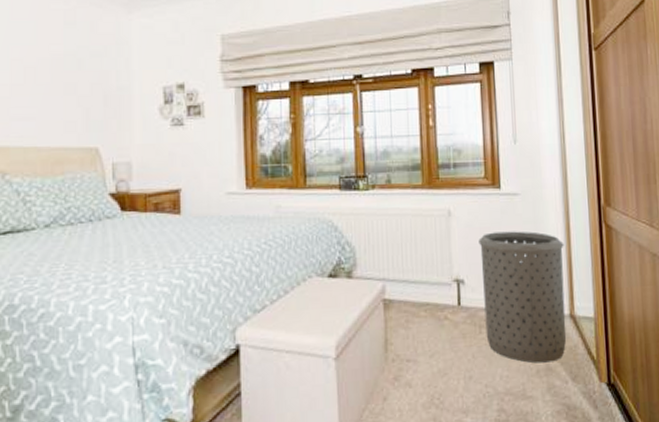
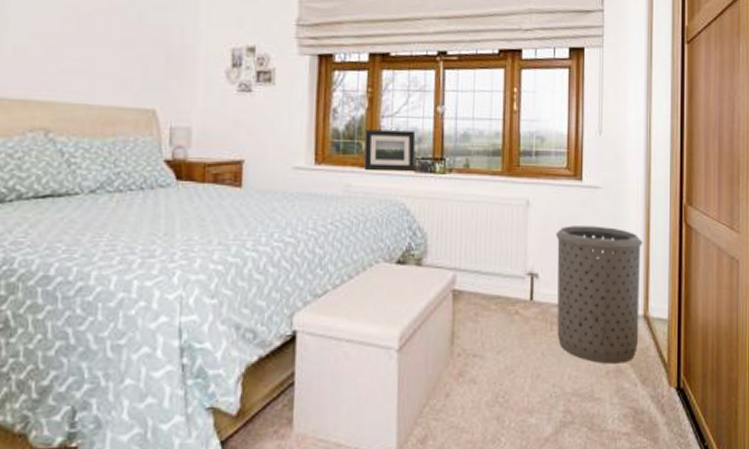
picture frame: none [291,152,341,192] -> present [364,129,416,172]

